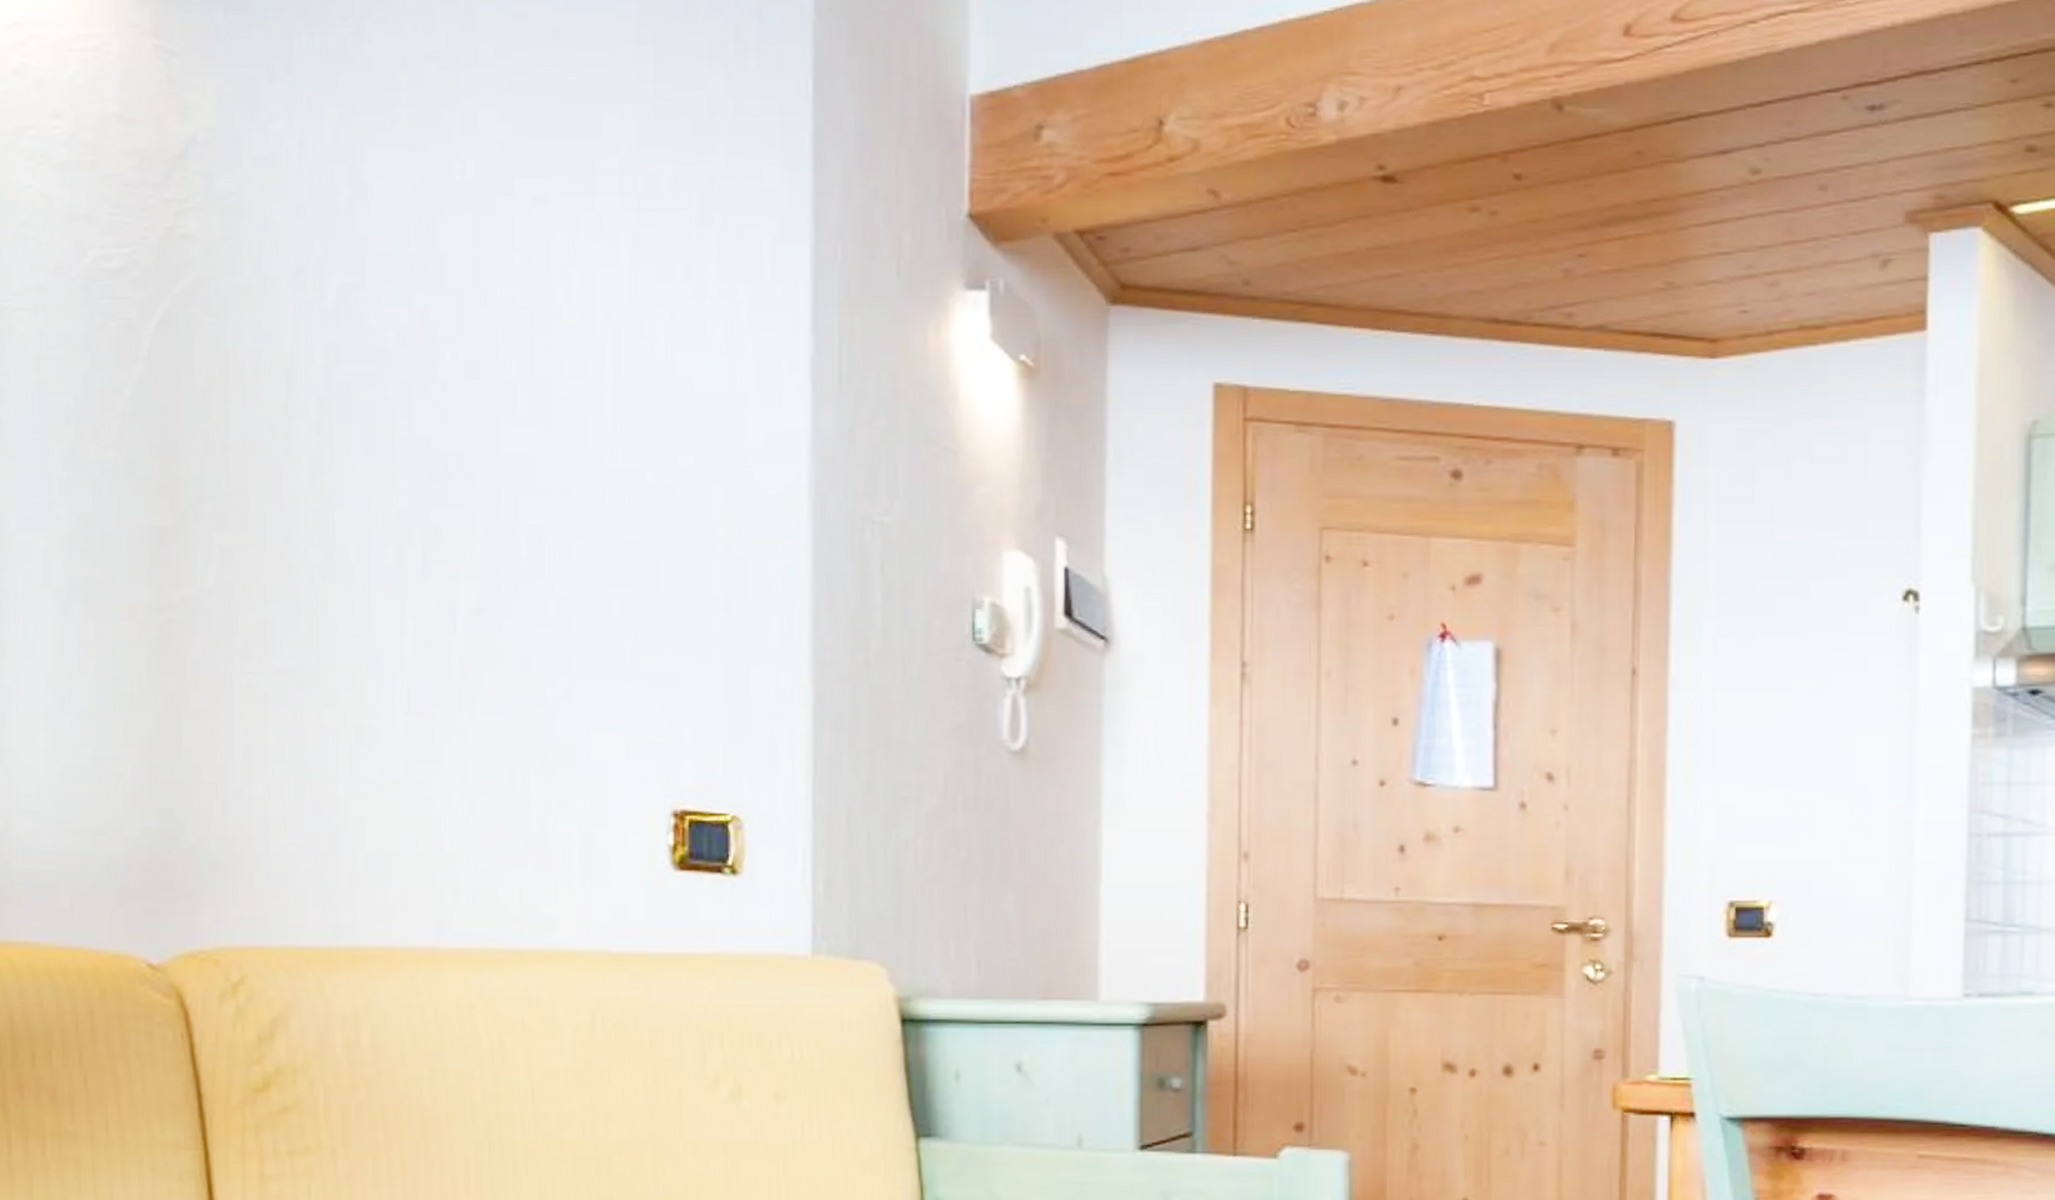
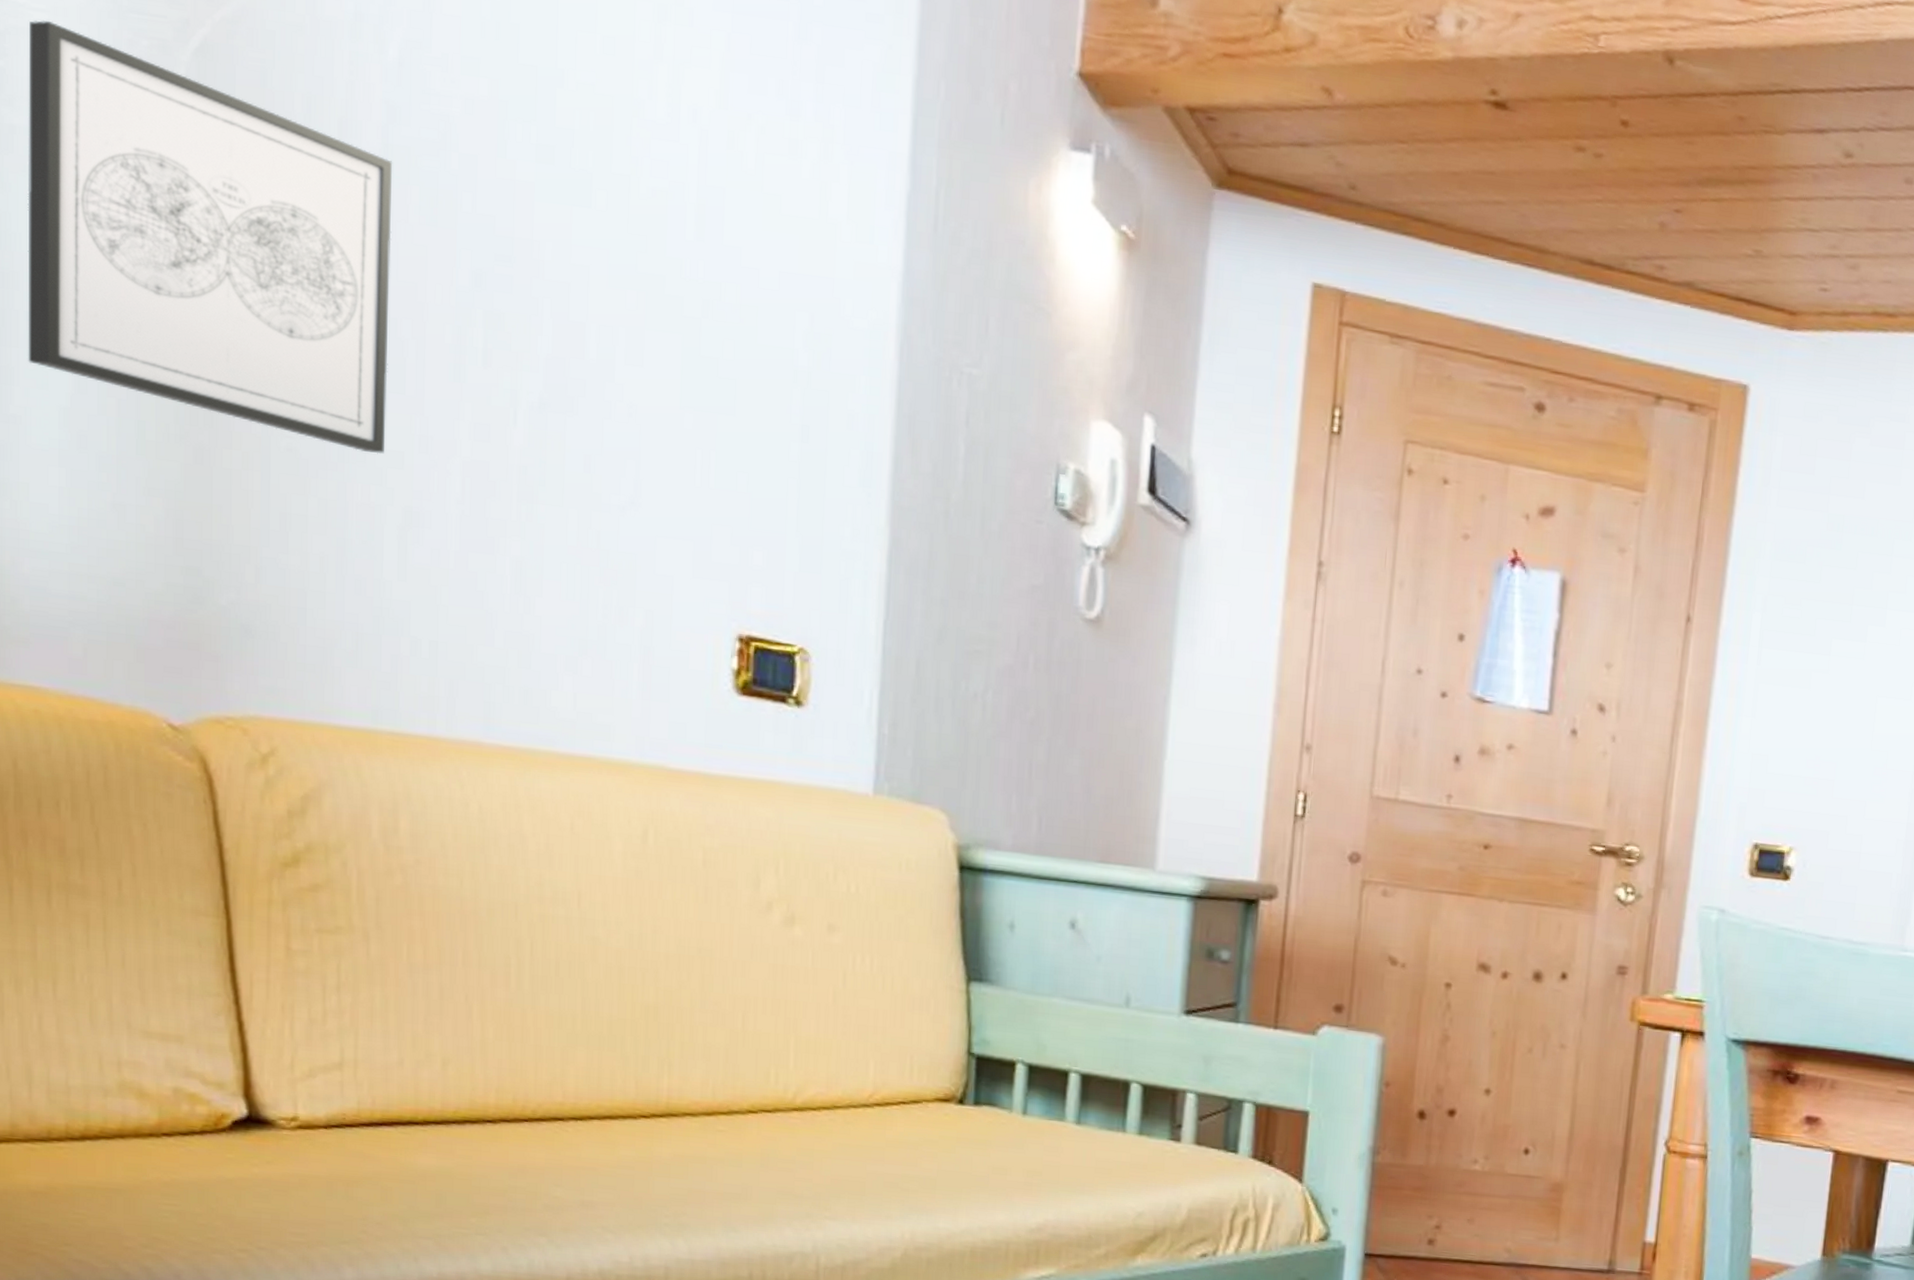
wall art: none [13,317,337,678] -> present [27,20,393,454]

